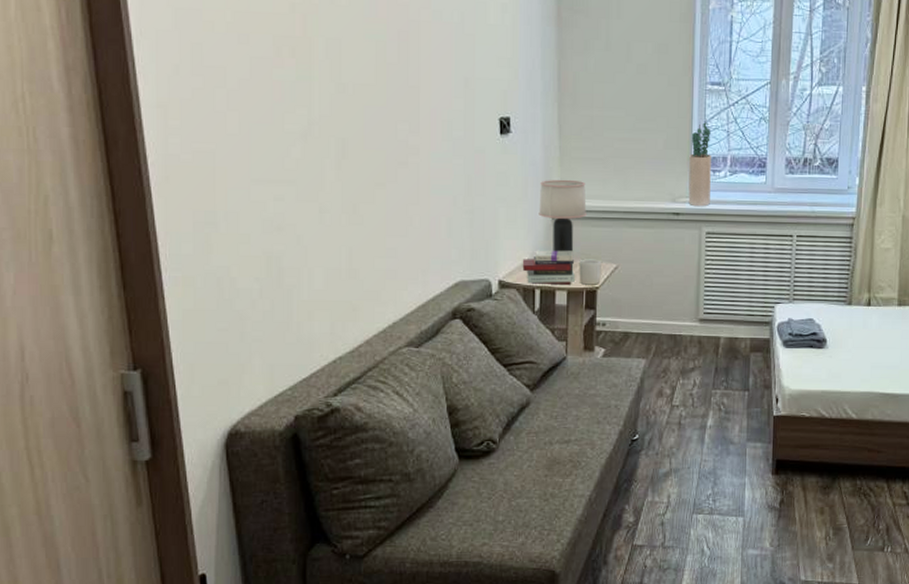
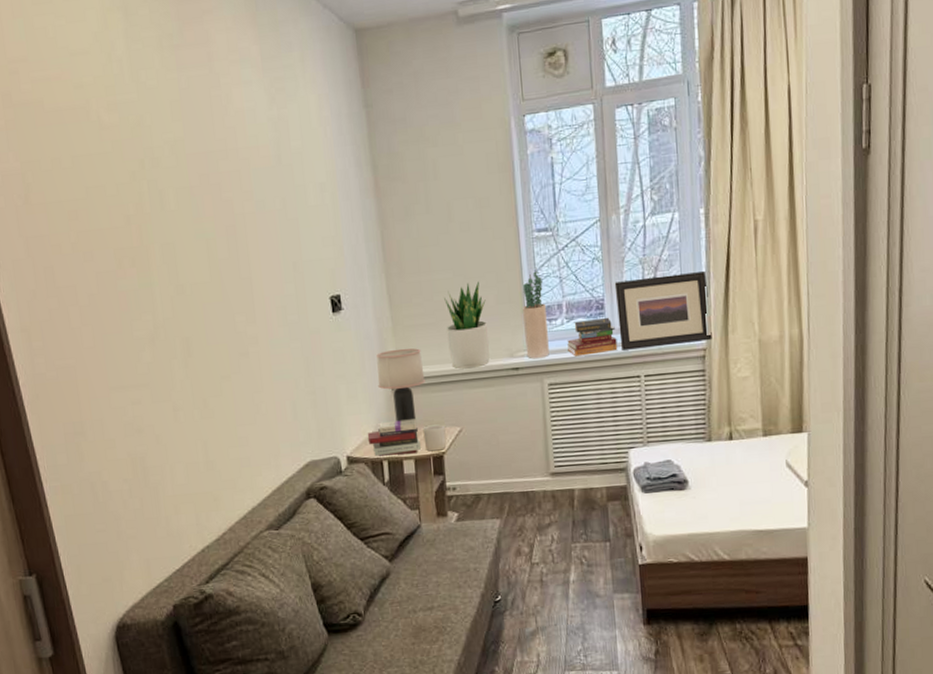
planter: none [612,123,655,208] -> present [444,281,490,370]
books: none [728,175,775,210] -> present [567,317,618,357]
picture frame: none [777,143,862,210] -> present [614,271,712,351]

